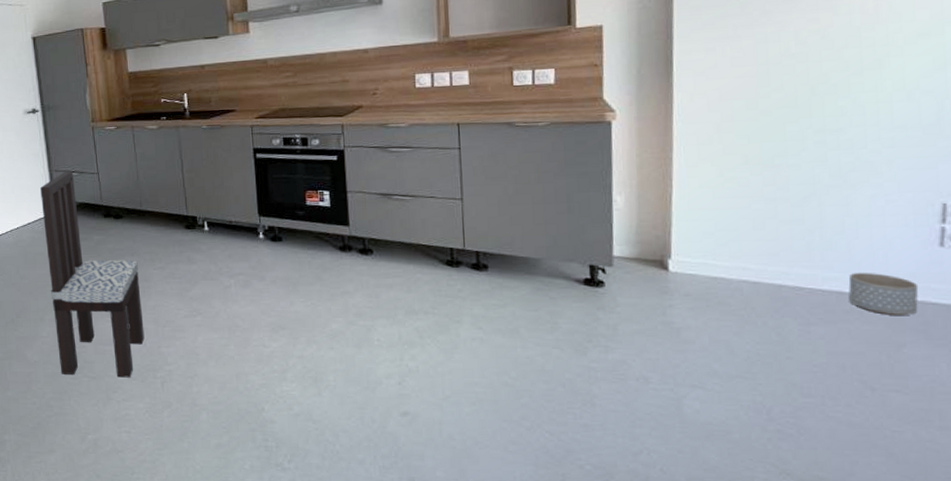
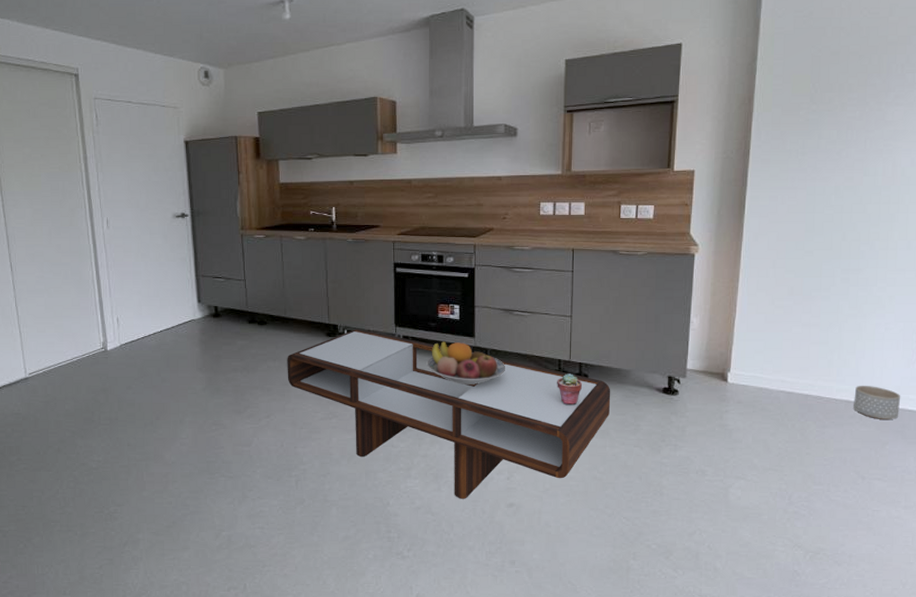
dining chair: present [40,170,145,378] -> none [186,276,282,477]
coffee table: none [145,219,519,406] -> present [287,328,611,499]
fruit bowl: none [296,231,389,278] -> present [427,341,506,385]
potted succulent: none [450,264,481,299] -> present [557,373,582,404]

